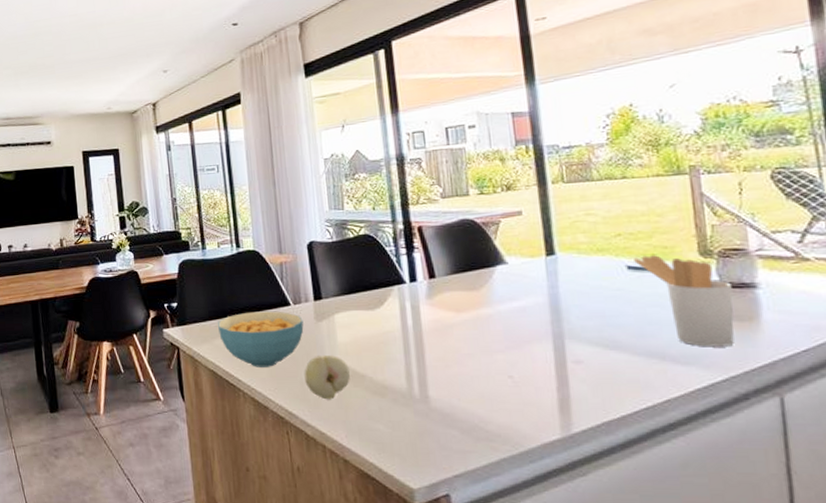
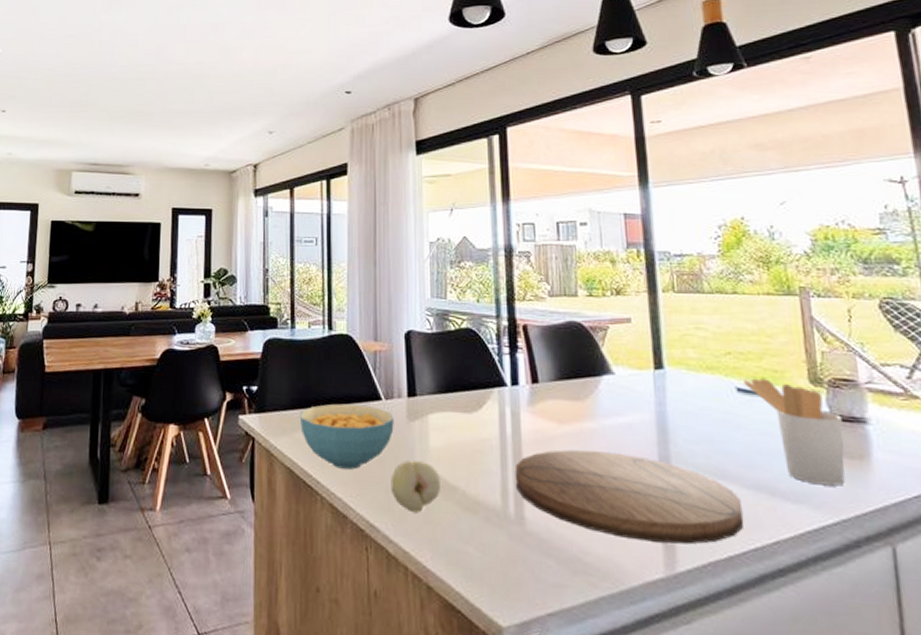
cutting board: none [417,334,636,409] -> present [514,450,744,545]

